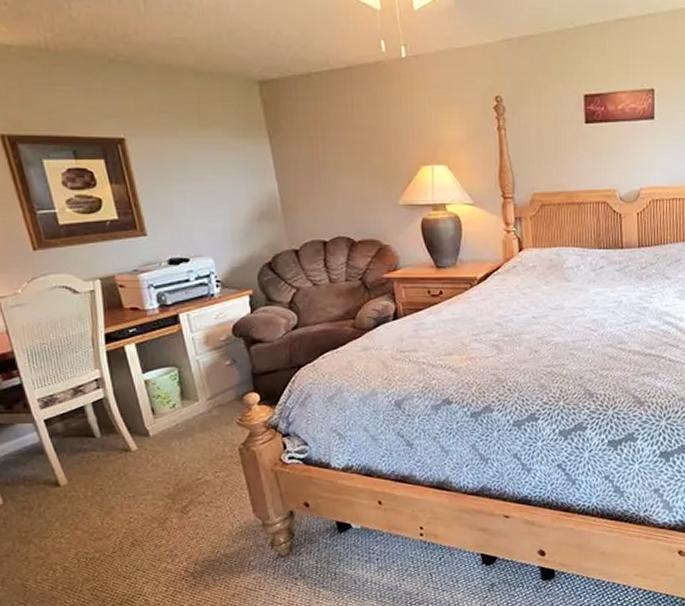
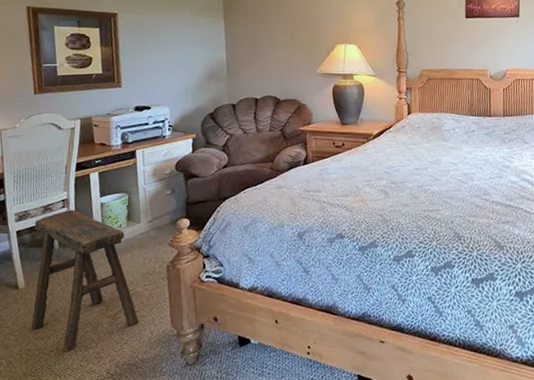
stool: none [65,390,214,553] -> present [31,209,139,353]

